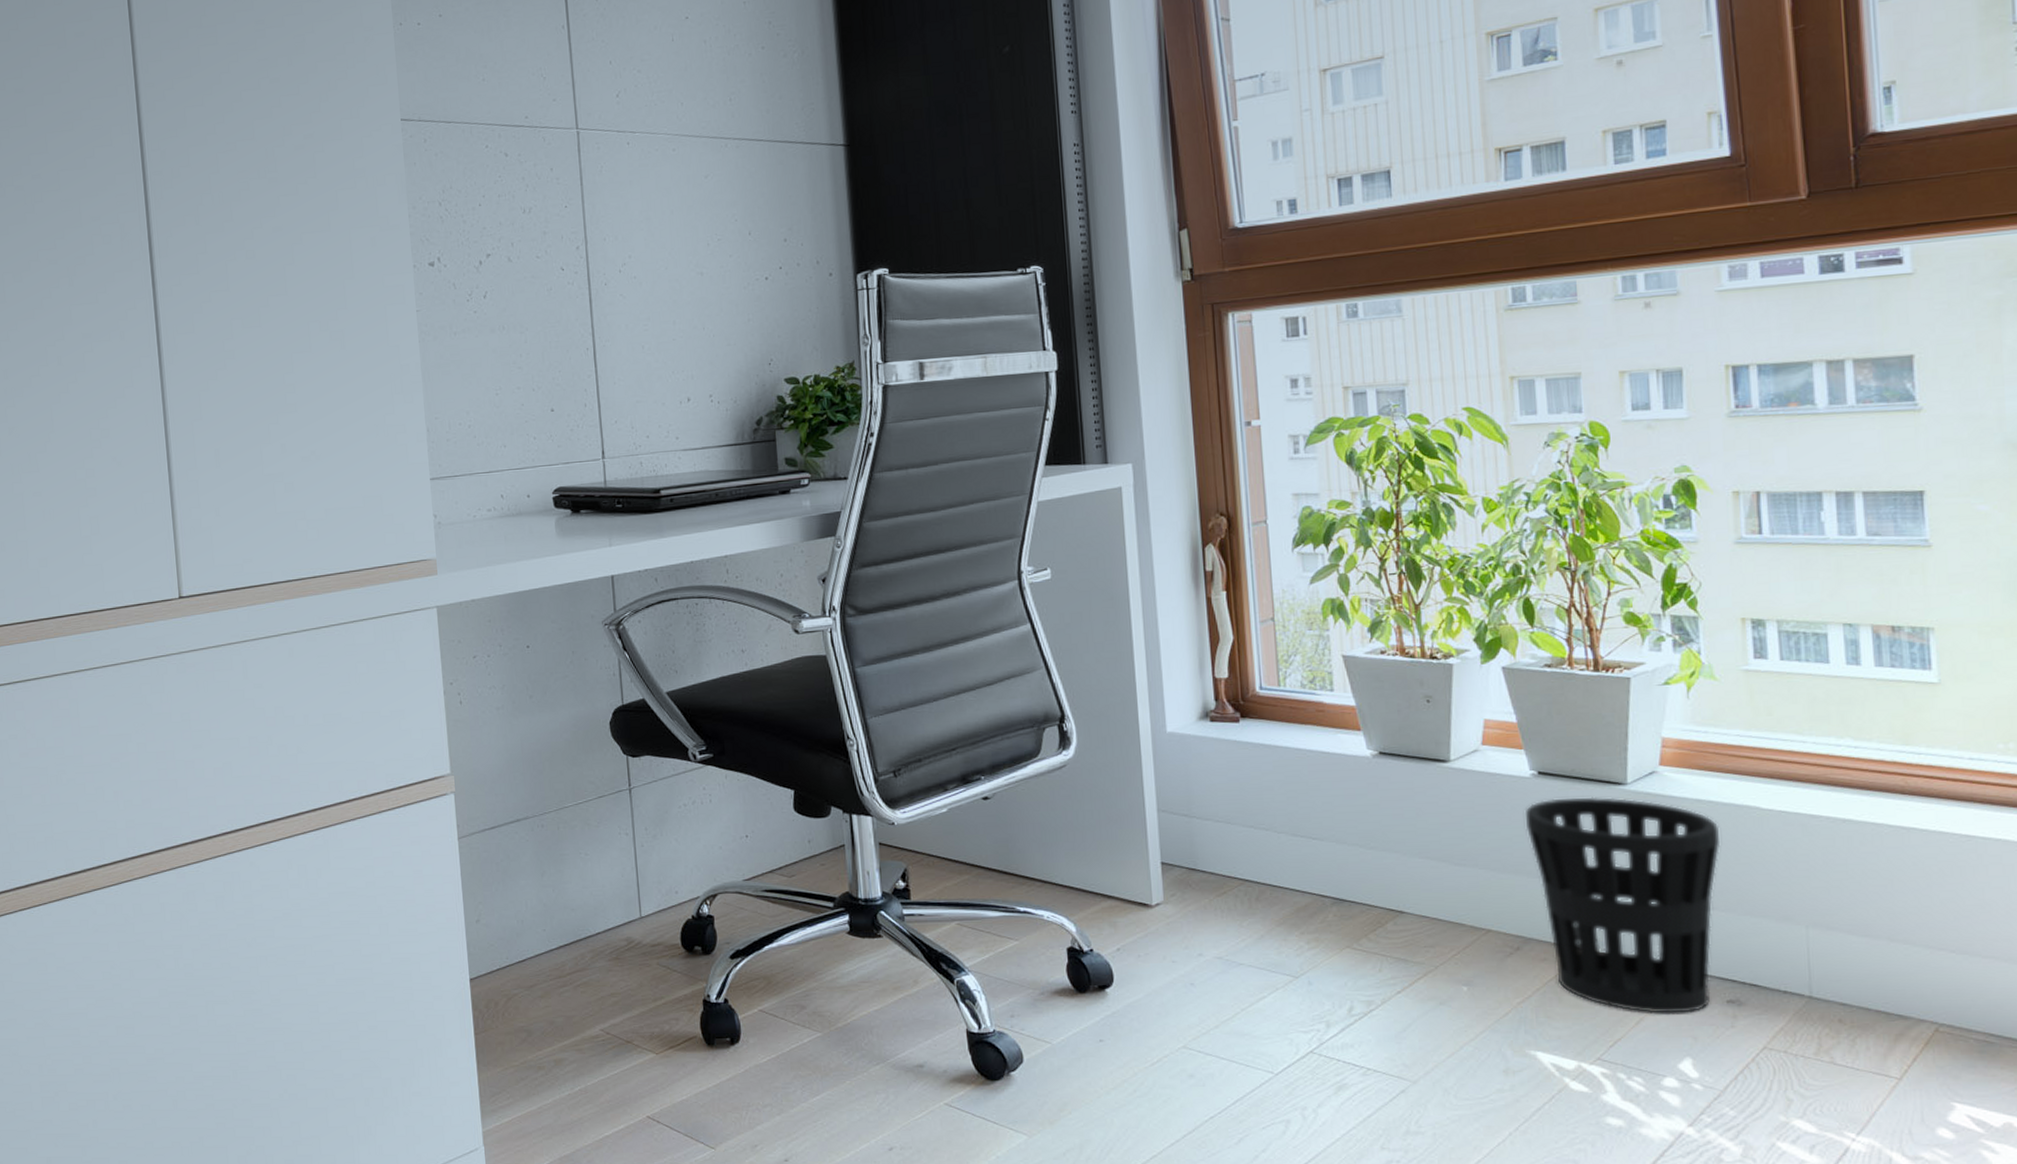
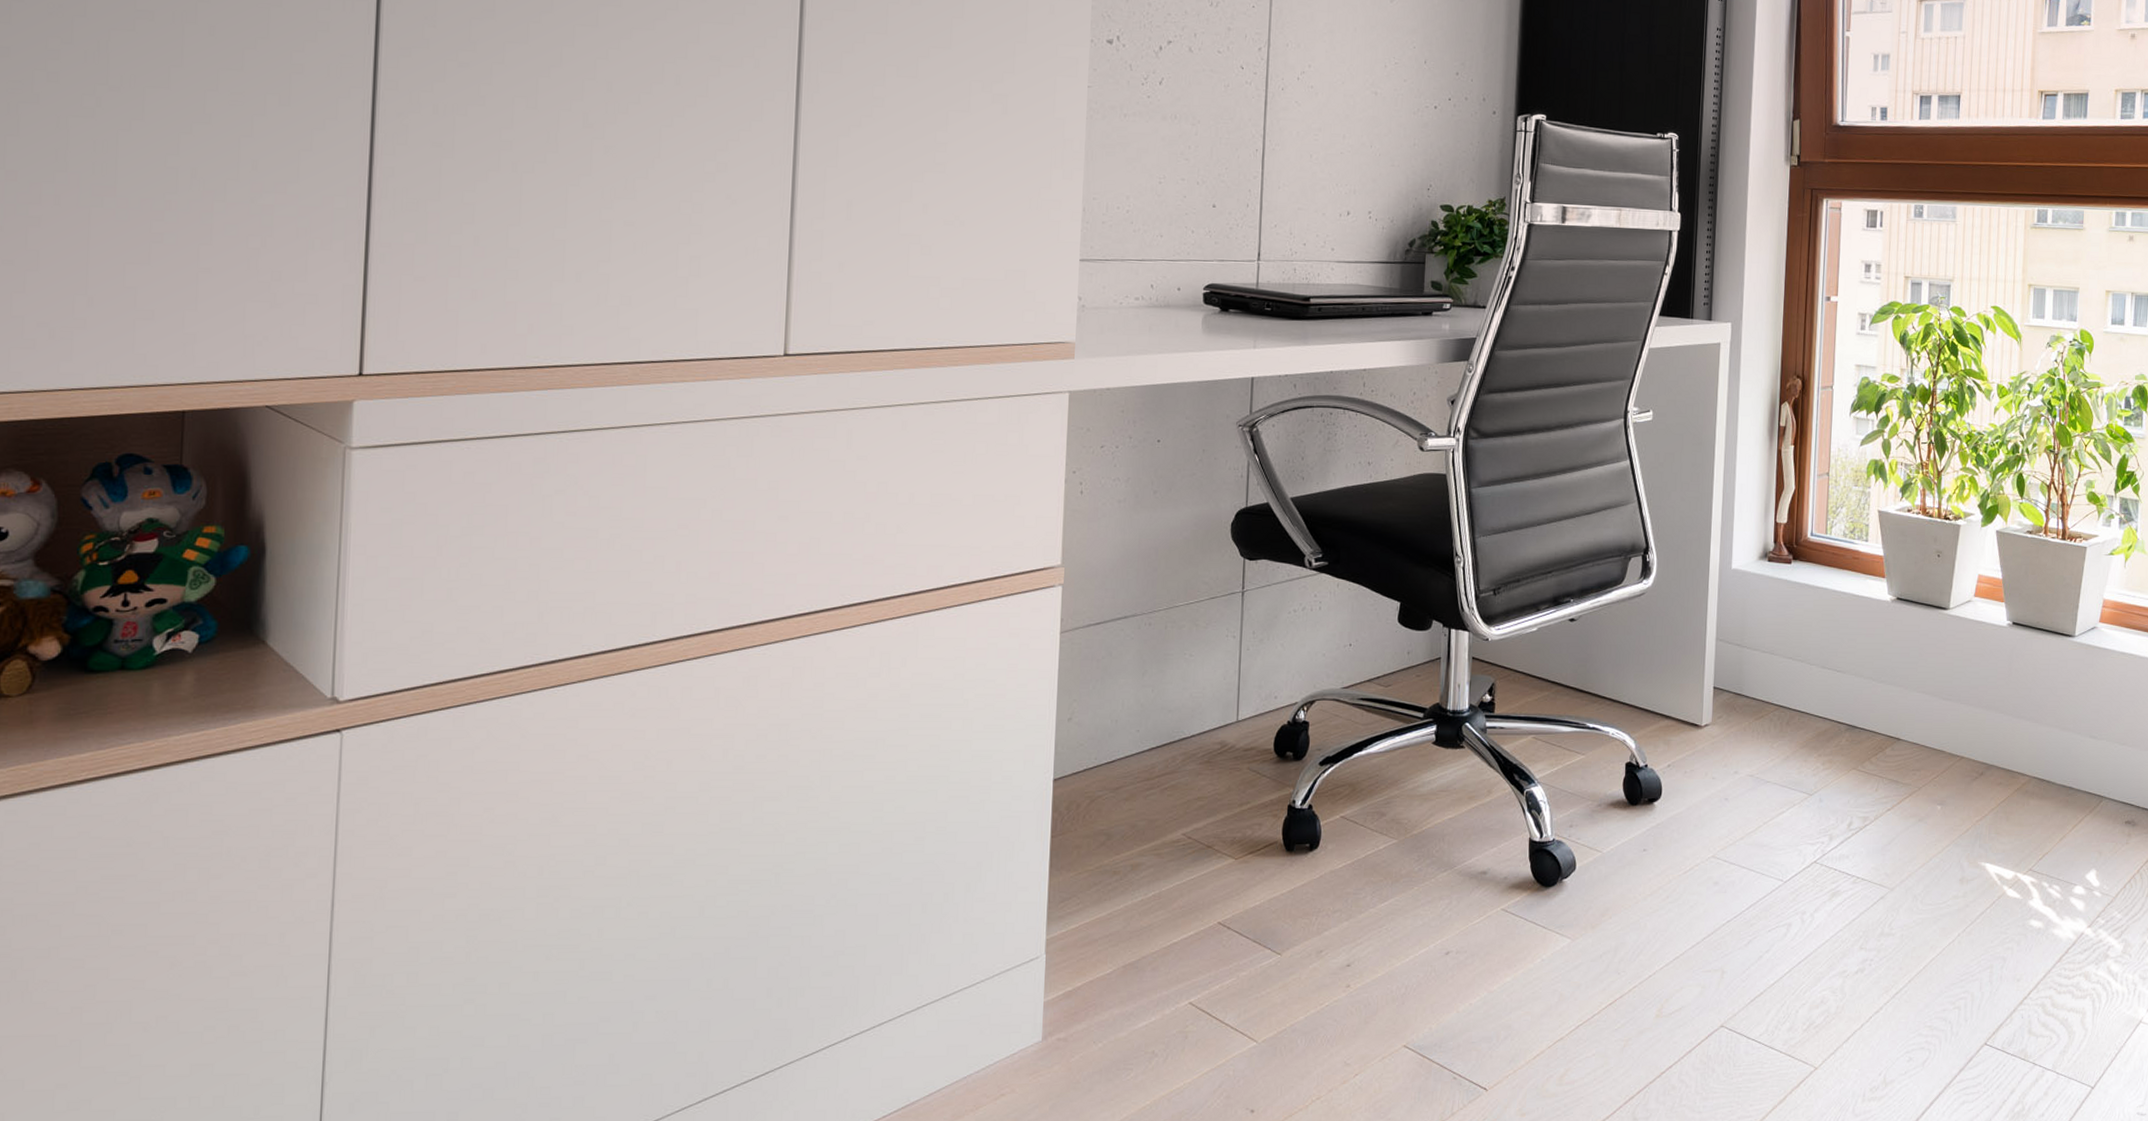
wastebasket: present [1525,797,1721,1014] -> none [1998,645,2136,832]

